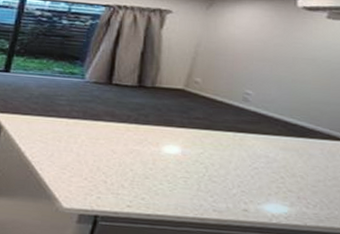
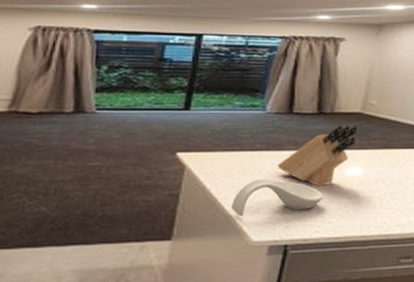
spoon rest: none [44,146,138,183] -> present [231,178,323,217]
knife block: none [93,100,180,162] -> present [278,125,359,187]

